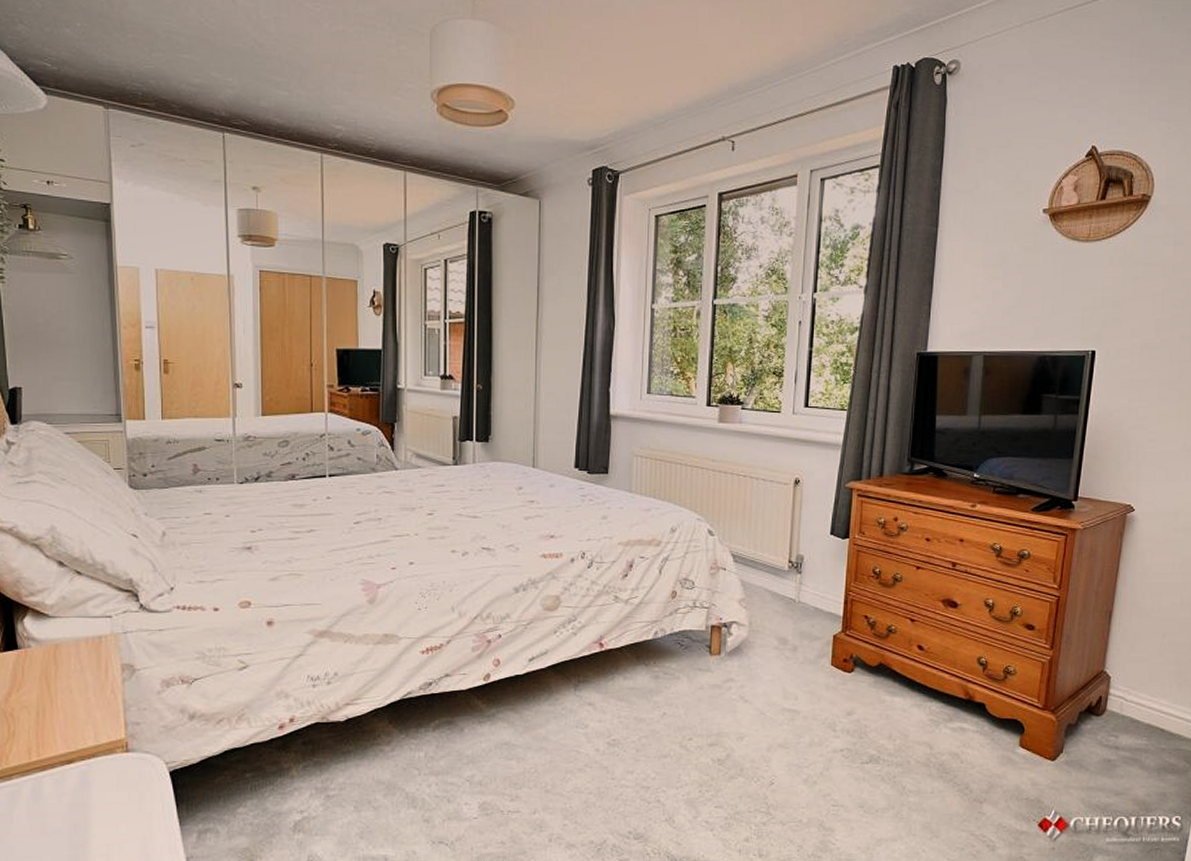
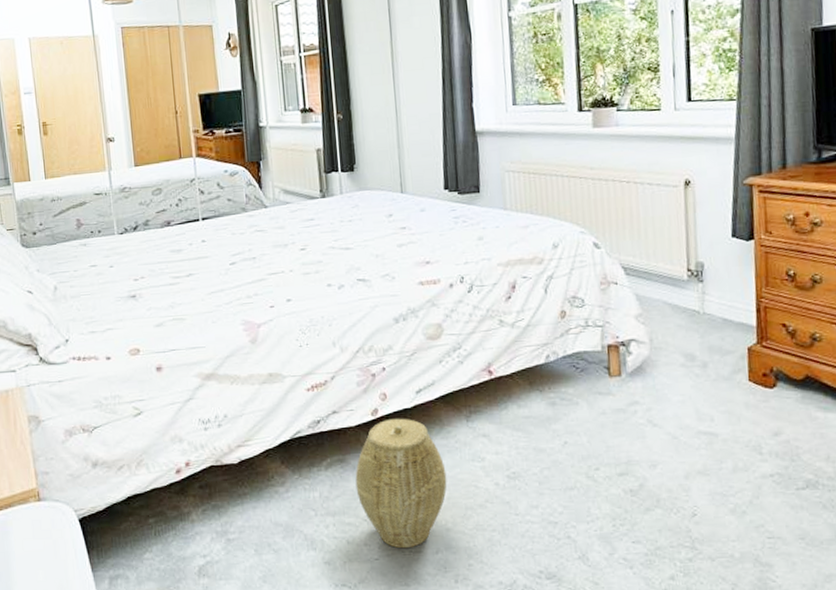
woven basket: none [462,684,551,809] -> present [355,418,447,549]

